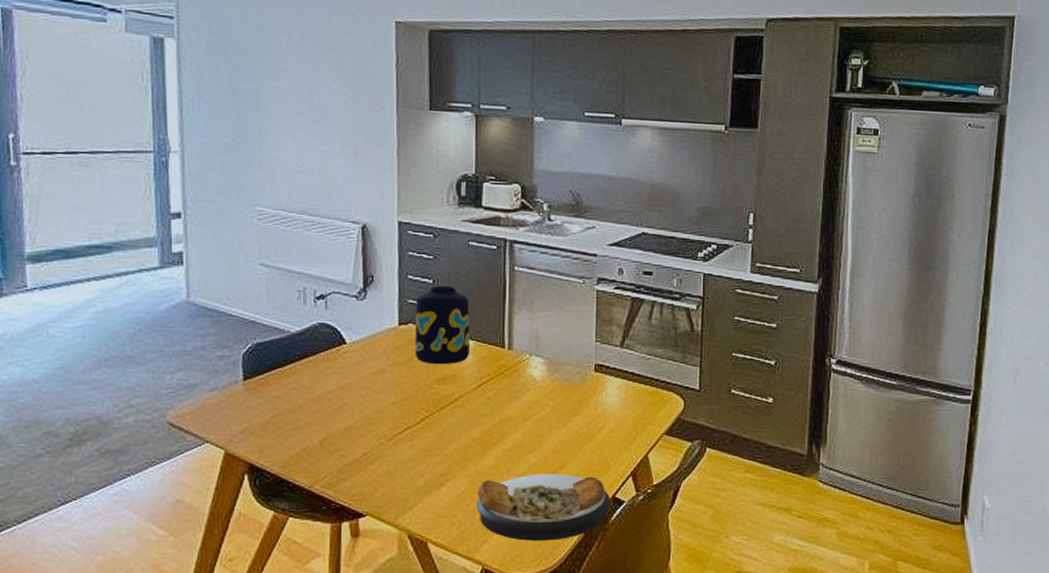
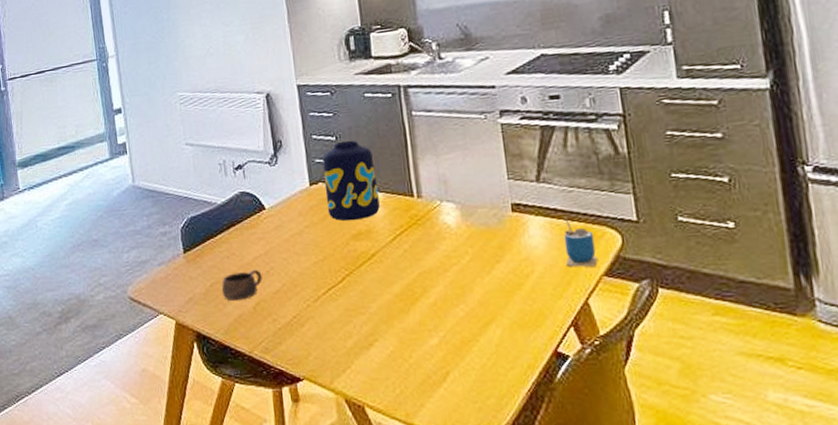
cup: none [284,404,334,434] -> present [221,270,263,301]
plate: present [476,474,611,541] -> none [407,327,554,404]
cup: none [634,380,662,426] -> present [563,216,599,268]

